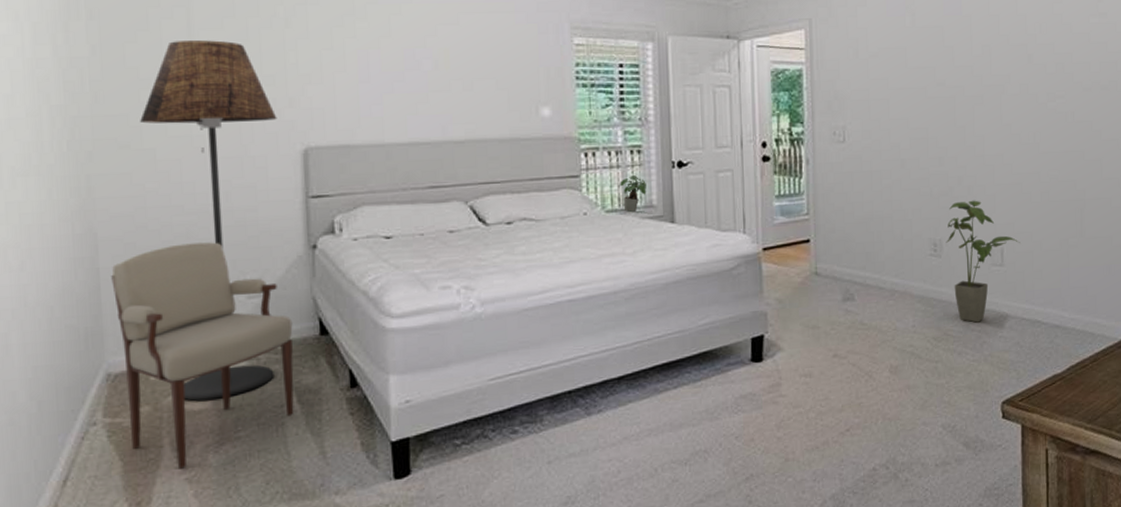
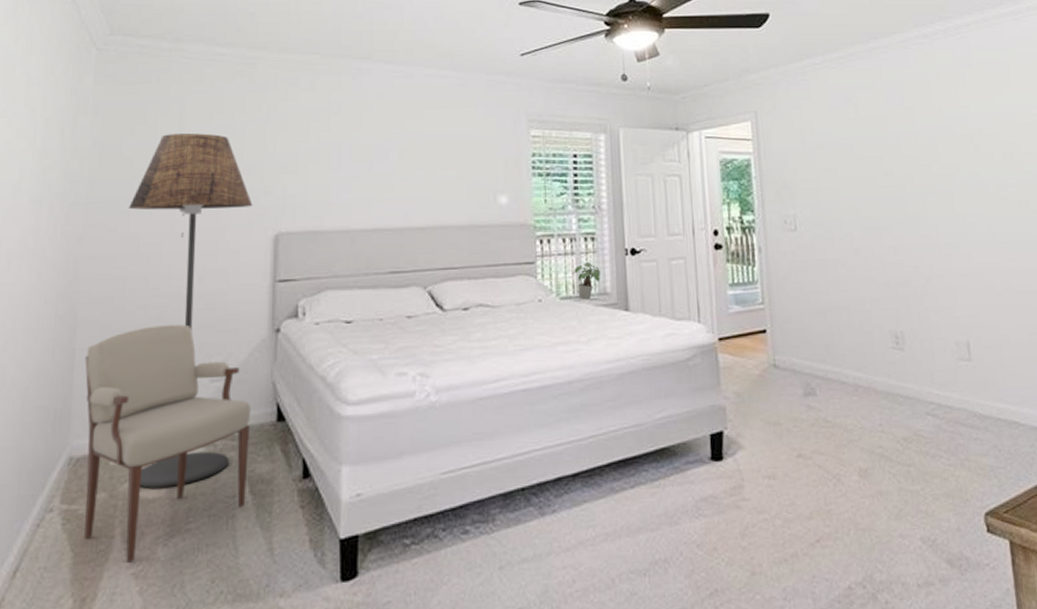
house plant: present [946,200,1021,323] -> none [908,290,987,423]

